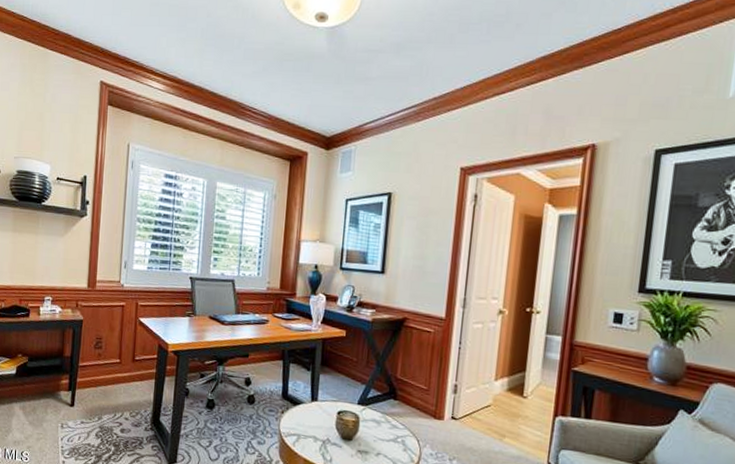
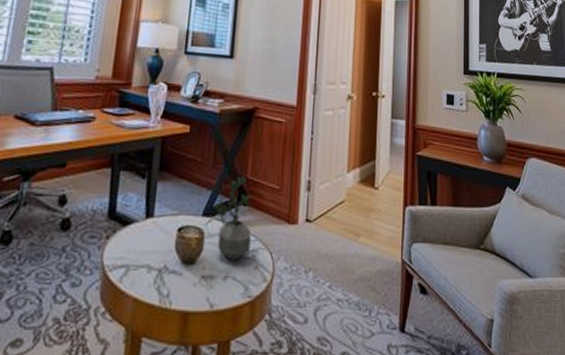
potted plant: none [367,375,401,443] -> present [213,176,251,261]

